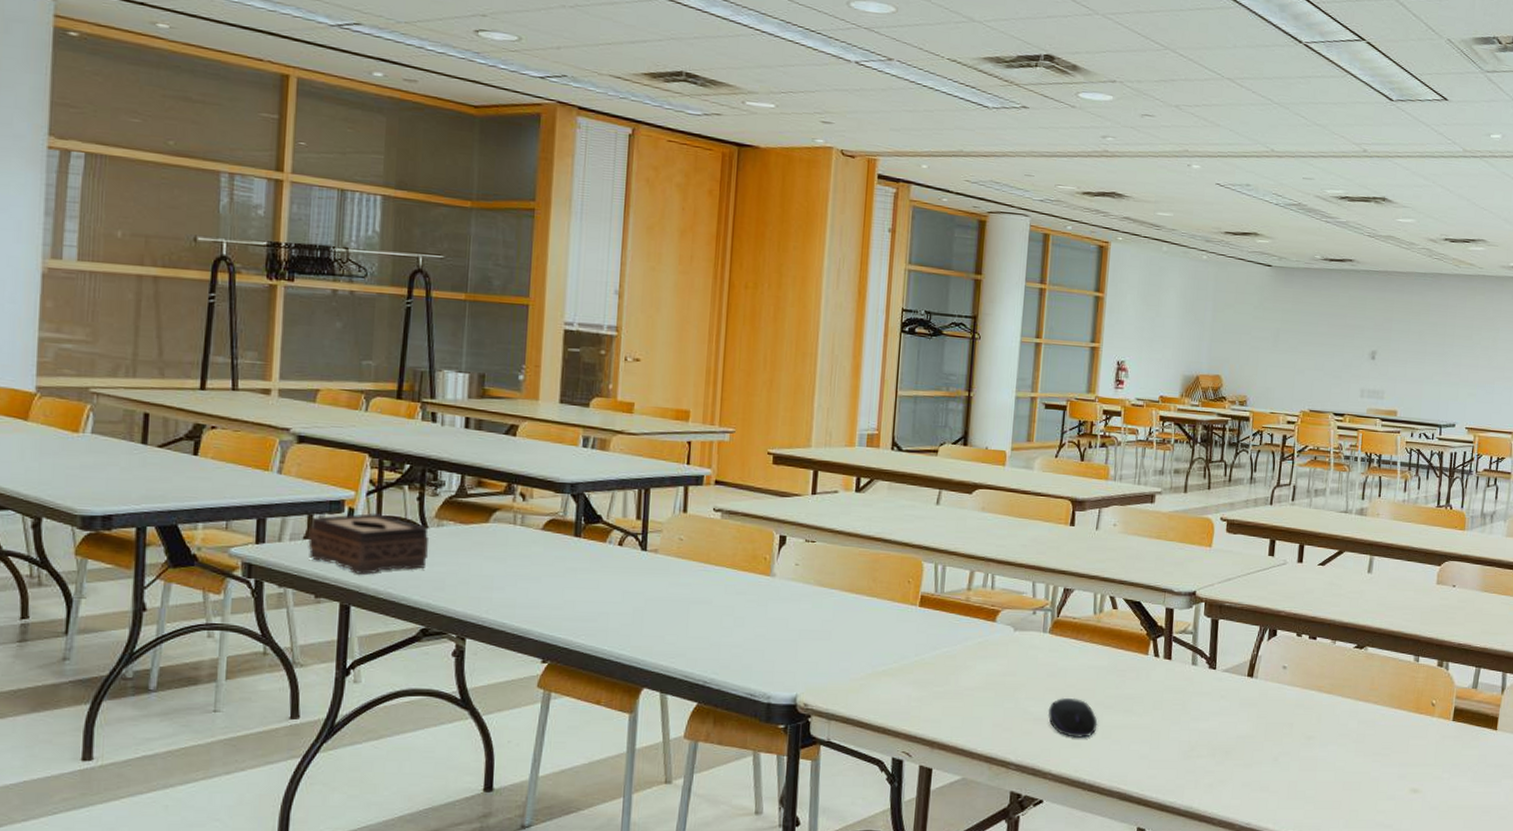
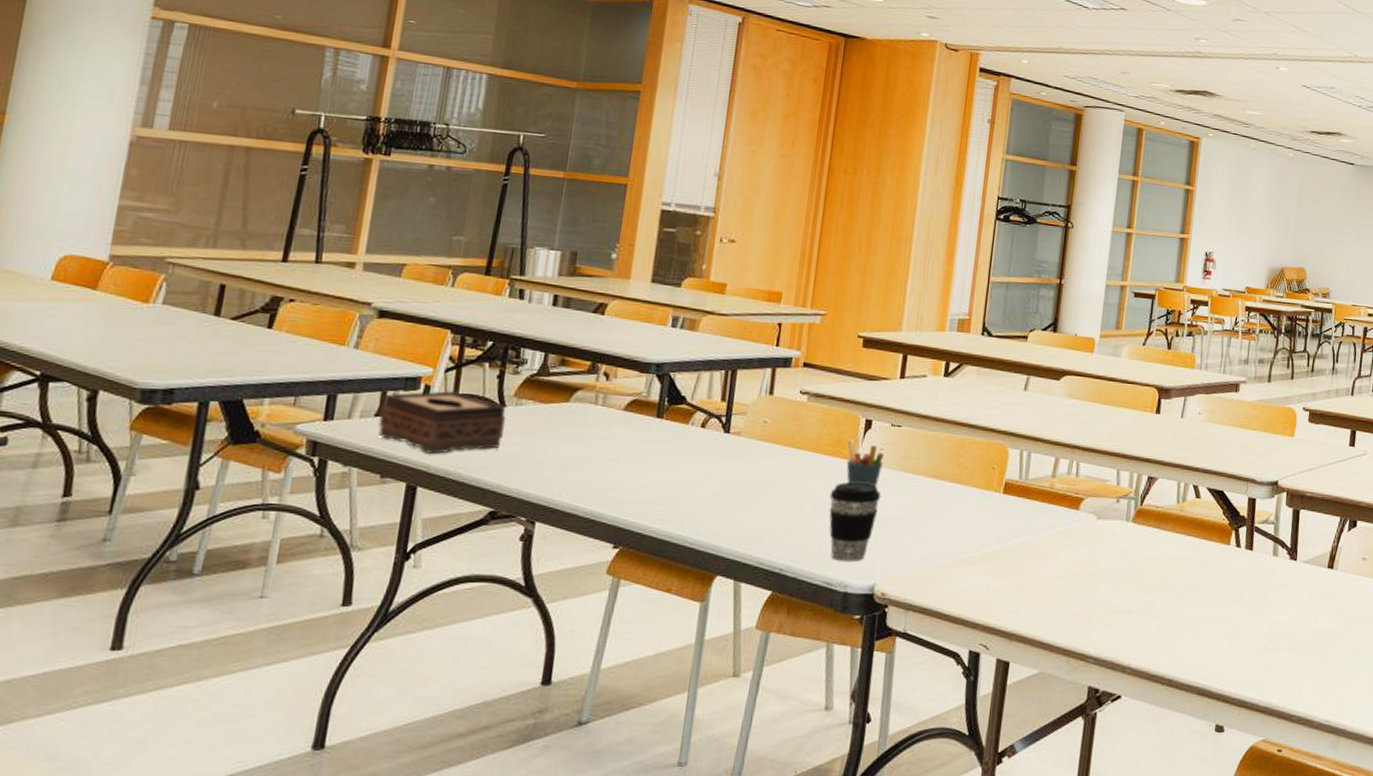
coffee cup: none [748,596,799,673] -> present [829,481,881,561]
pen holder: none [763,556,801,601] -> present [846,440,885,487]
computer mouse: present [1047,697,1098,738] -> none [1128,588,1178,630]

